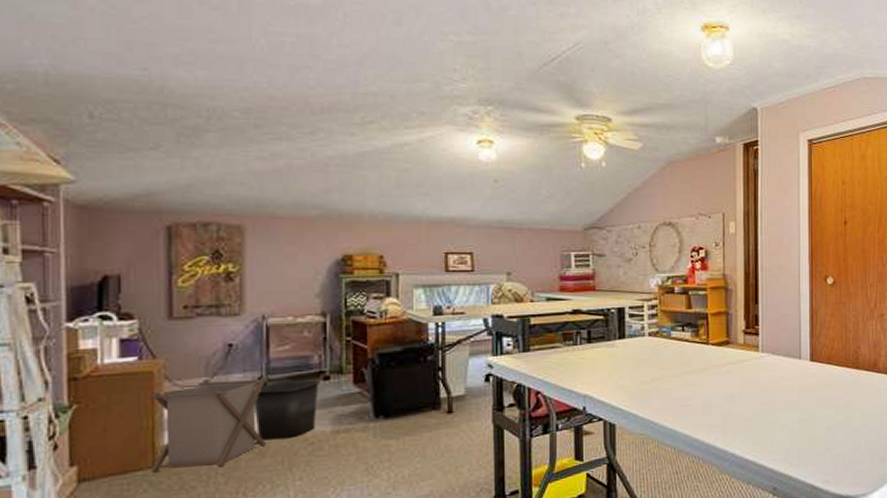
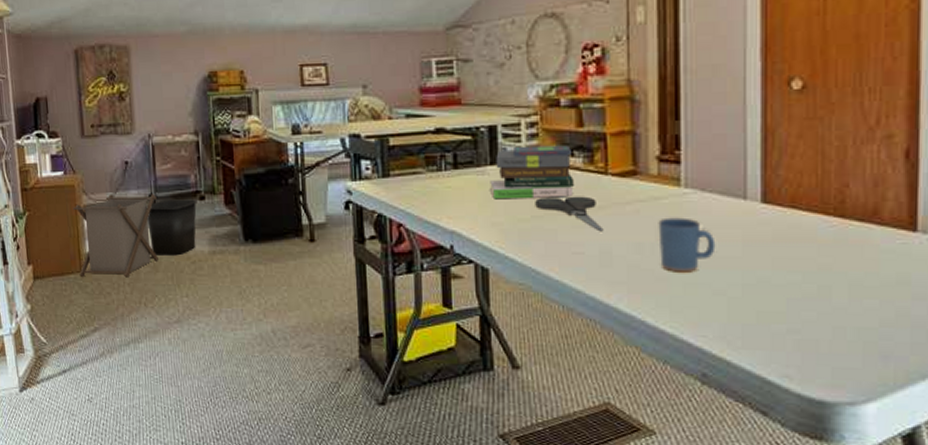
books: none [618,322,684,367] -> present [490,145,574,200]
scissors: none [654,361,706,388] -> present [535,196,604,232]
mug: none [744,374,782,415] -> present [658,217,716,272]

